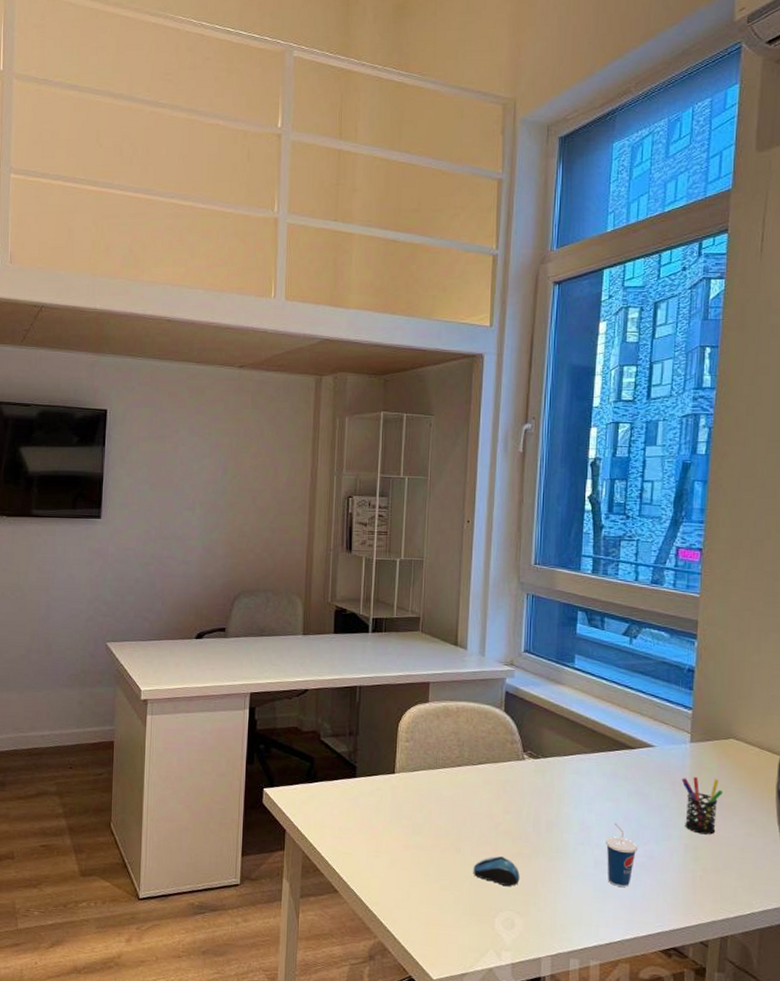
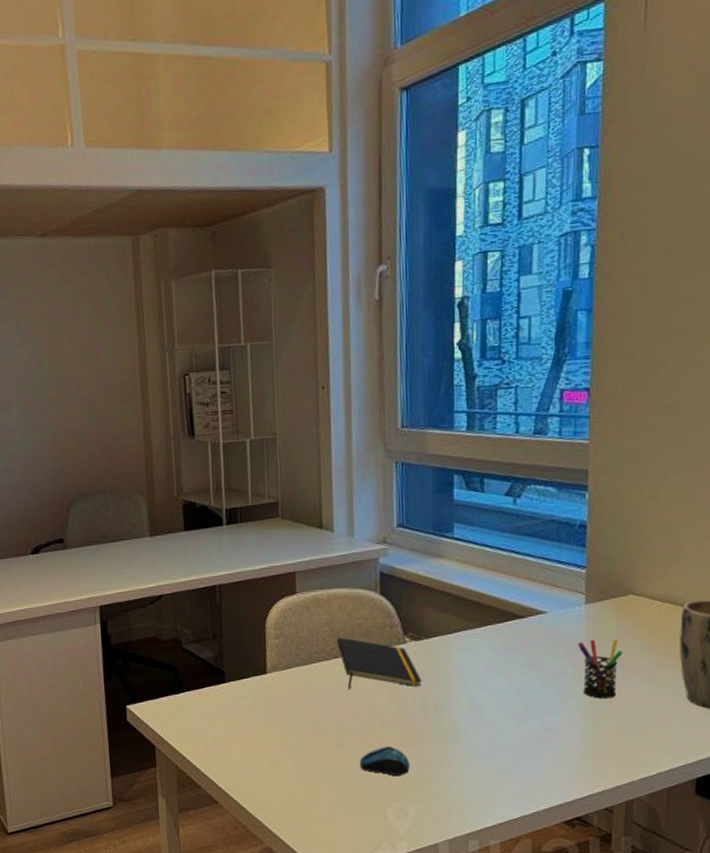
notepad: none [461,747,537,803] -> present [336,637,423,689]
cup: present [605,823,638,887] -> none [498,698,534,762]

